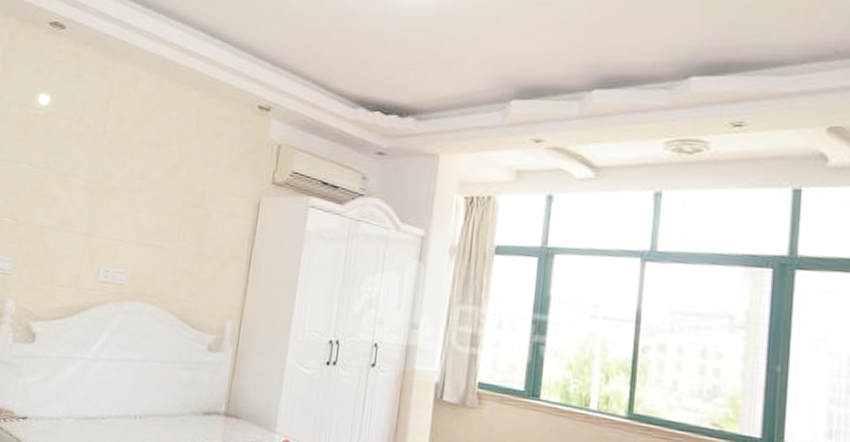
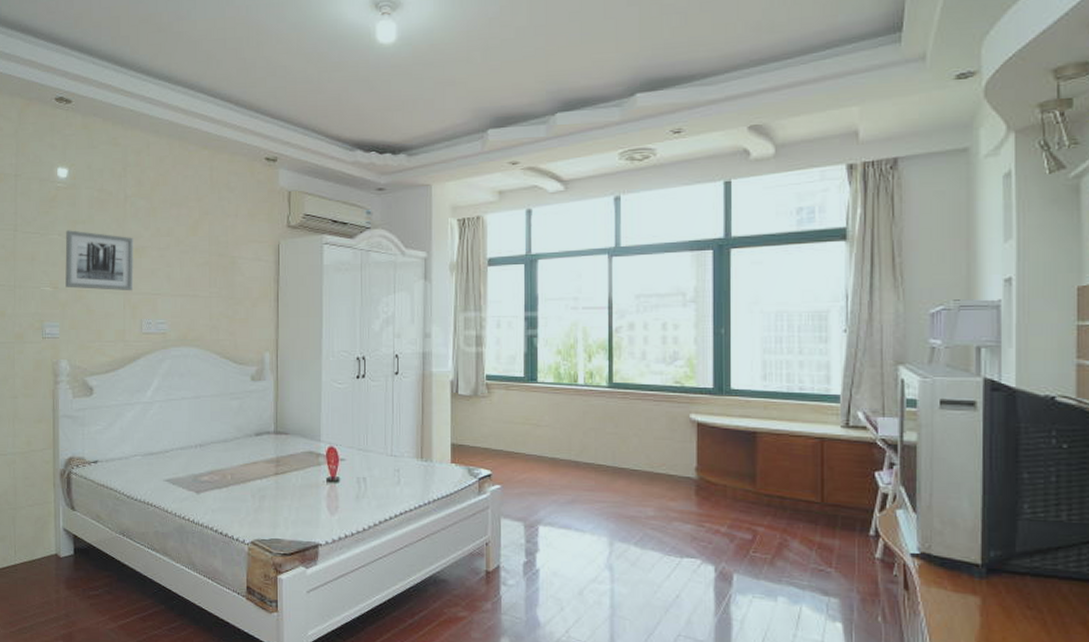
wall art: none [26,160,106,234] -> present [65,230,134,291]

